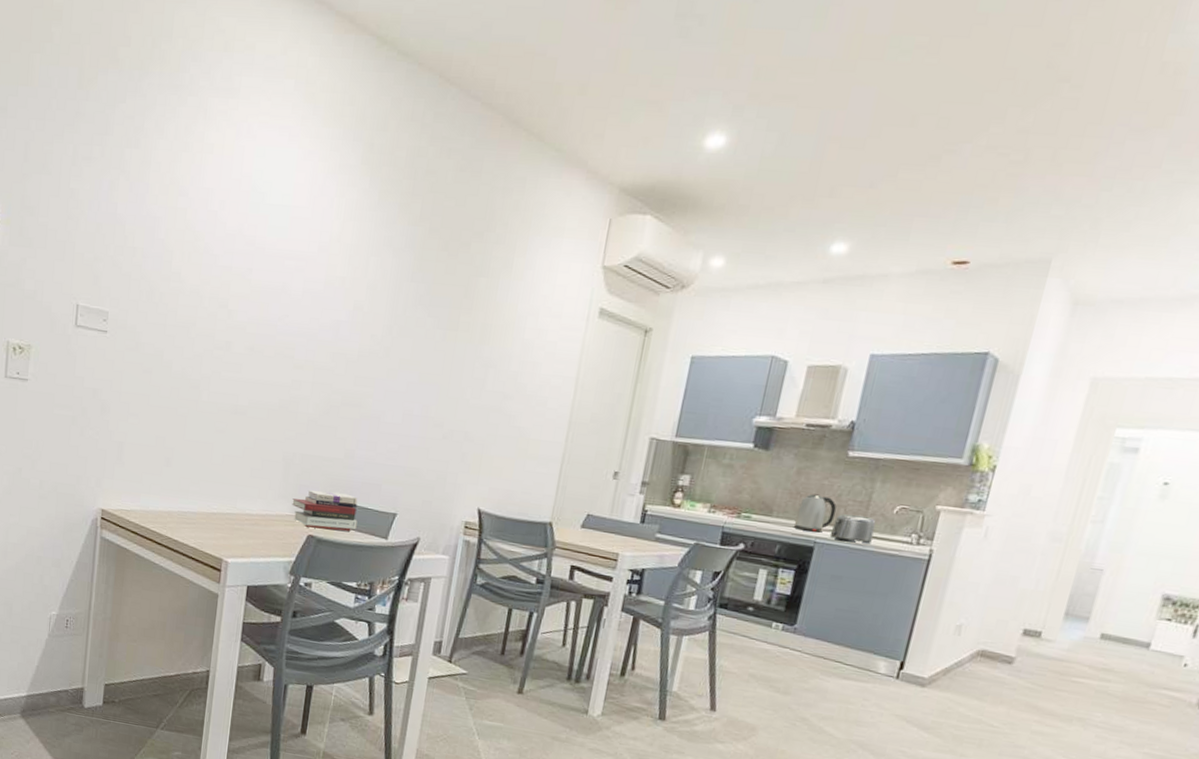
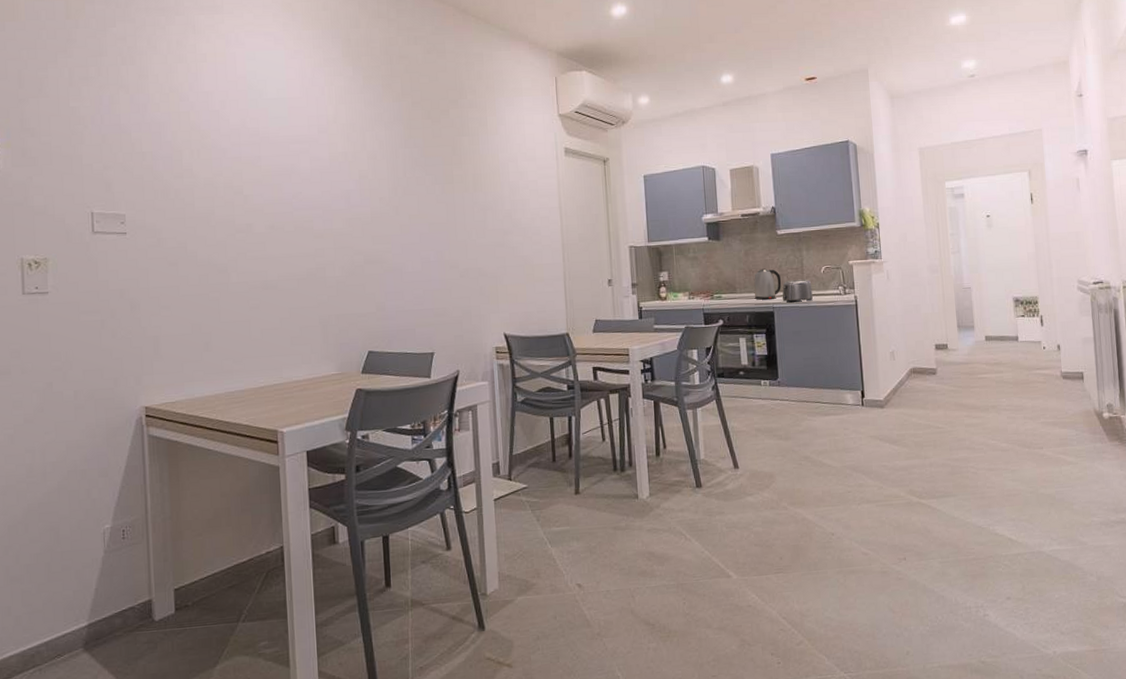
books: present [292,490,358,531] -> none [335,343,400,382]

